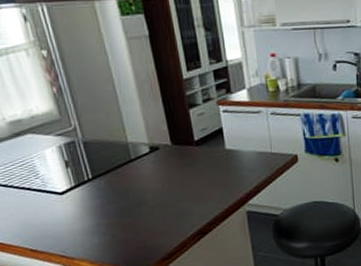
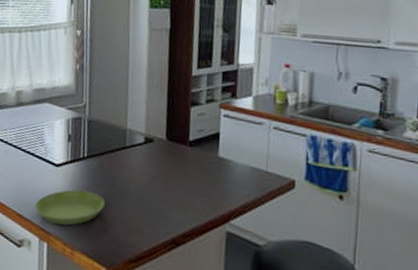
saucer: none [48,209,124,249] -> present [35,189,105,226]

